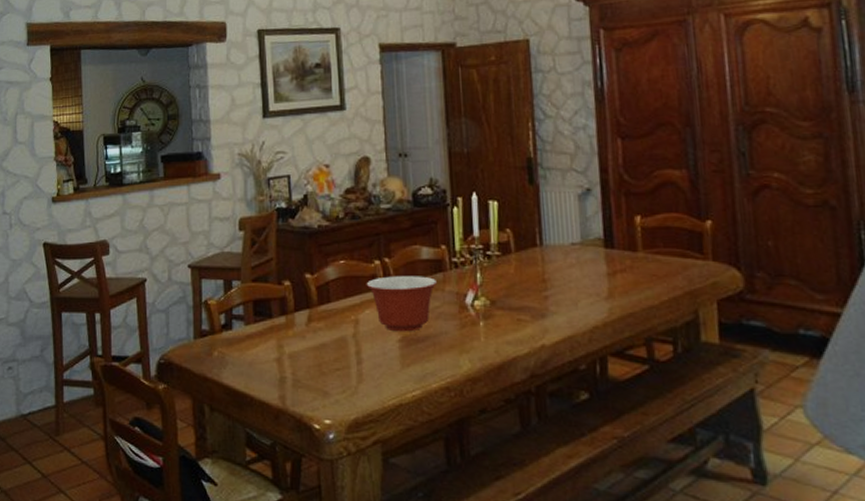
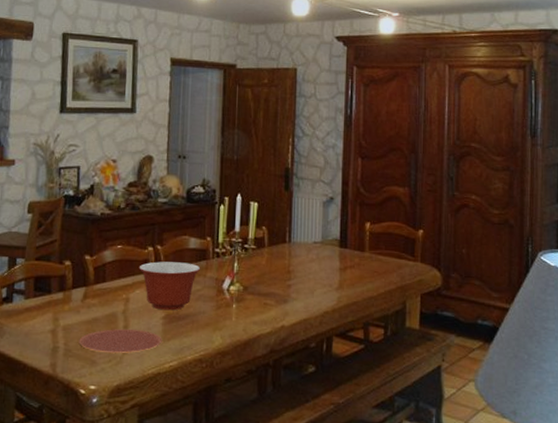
plate: none [307,354,401,382] -> present [79,328,162,353]

